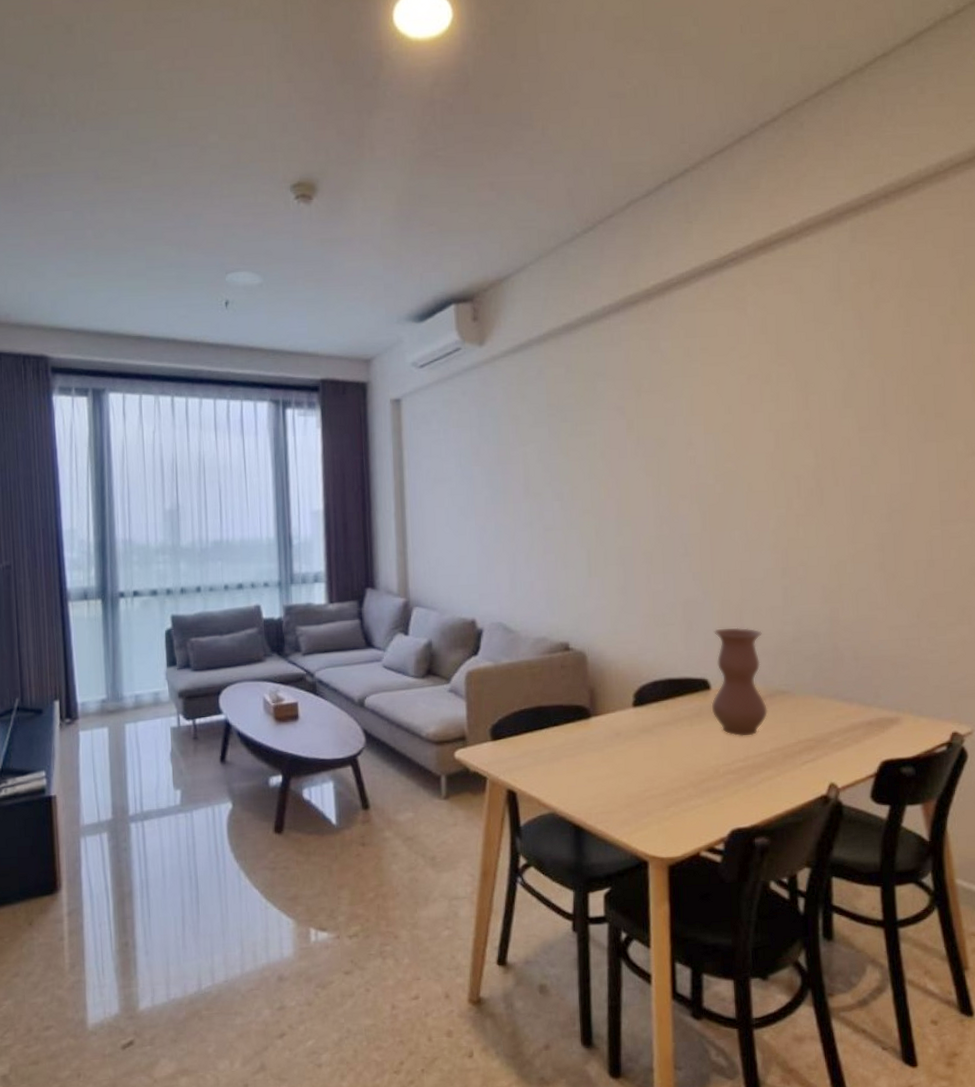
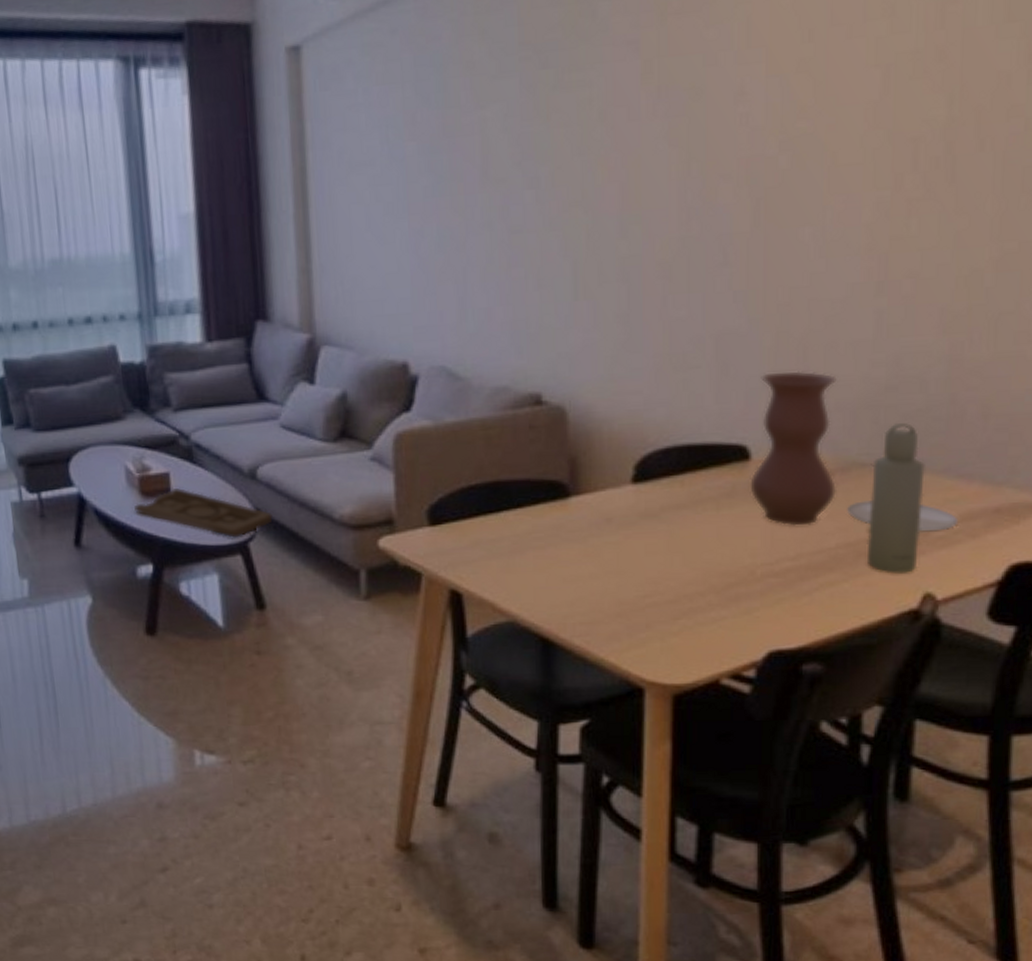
decorative tray: none [268,713,376,753] -> present [133,487,273,538]
plate: none [776,717,847,739] -> present [847,500,959,532]
bottle: none [789,662,824,769] -> present [866,422,925,573]

